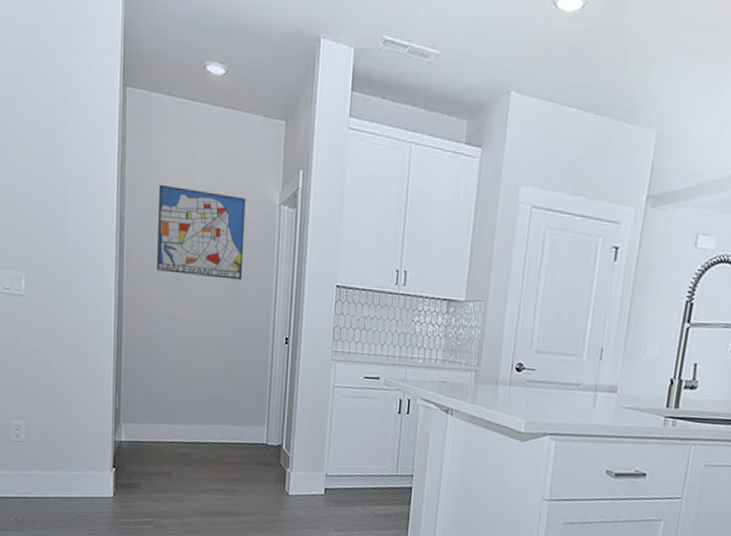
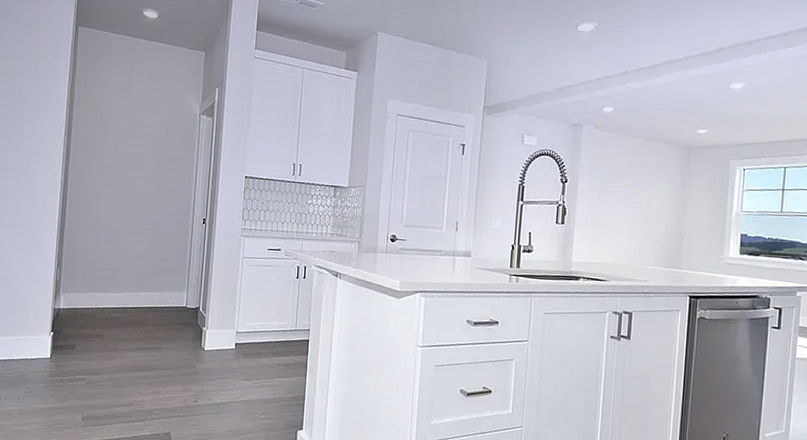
wall art: present [157,184,246,280] -> none [97,99,173,173]

